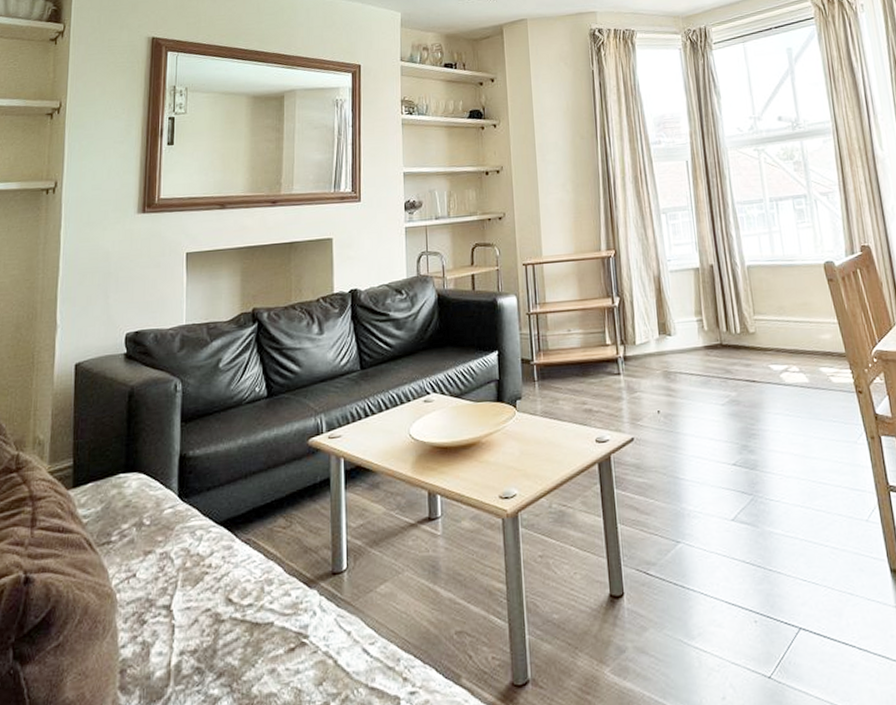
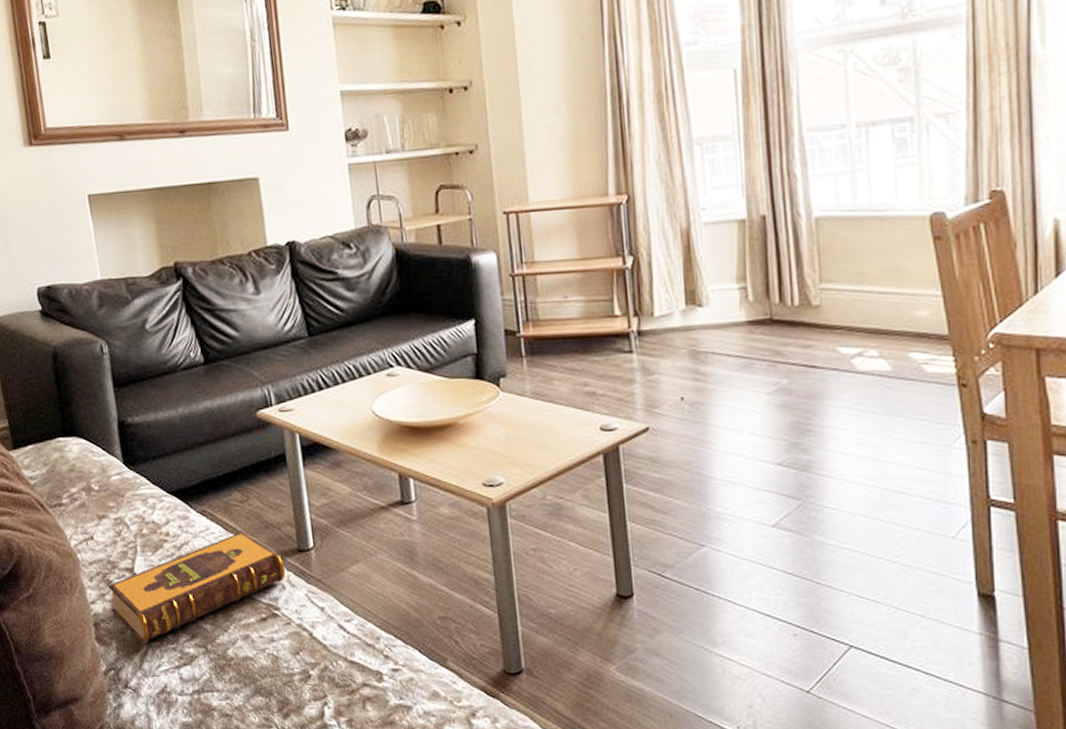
hardback book: none [140,558,318,689] -> present [108,532,286,644]

